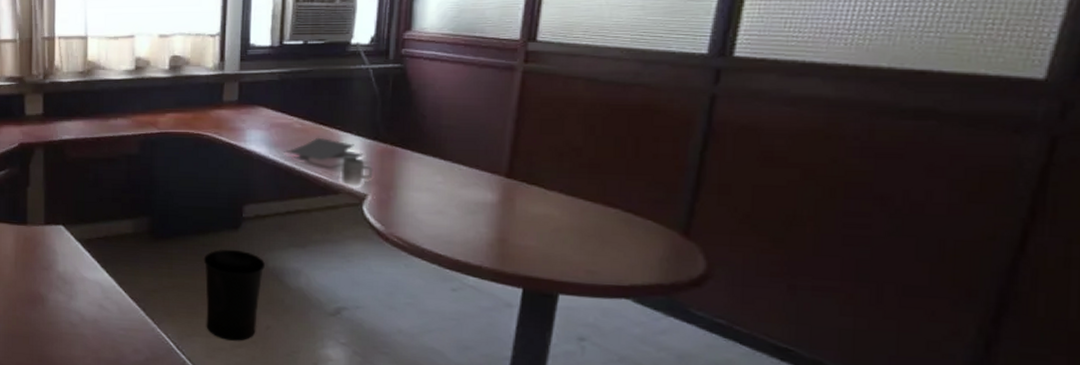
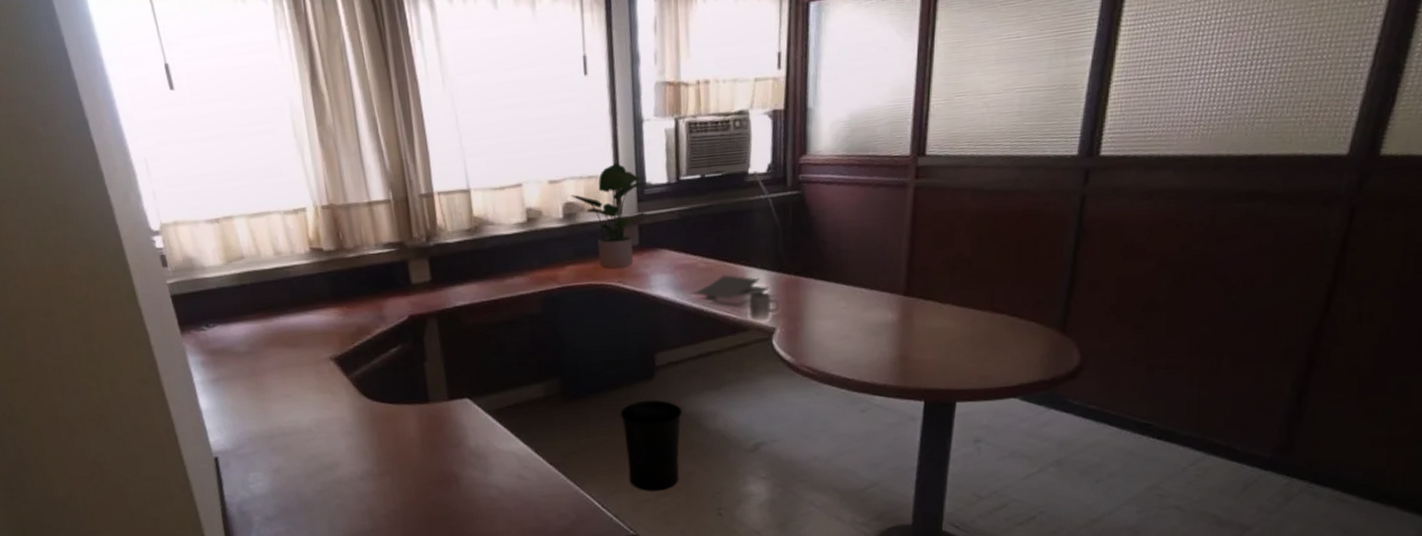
potted plant: none [178,24,248,122] -> present [571,163,647,270]

